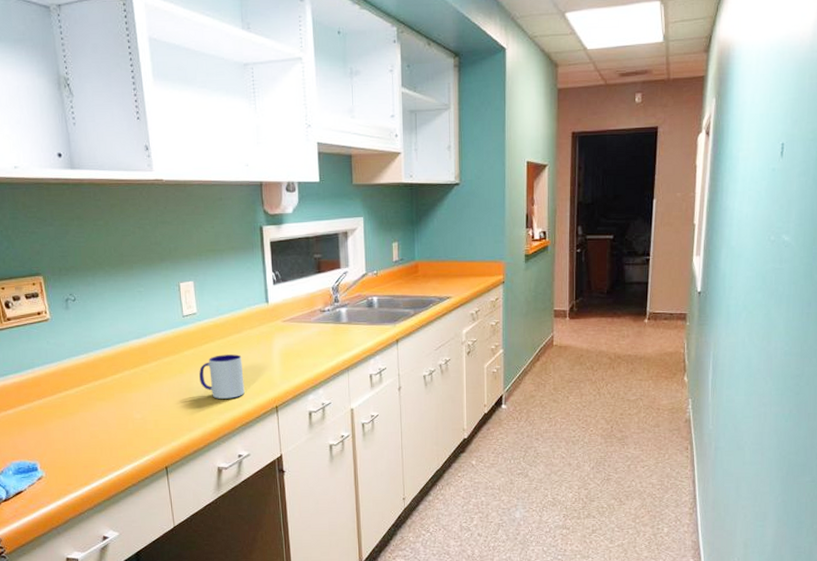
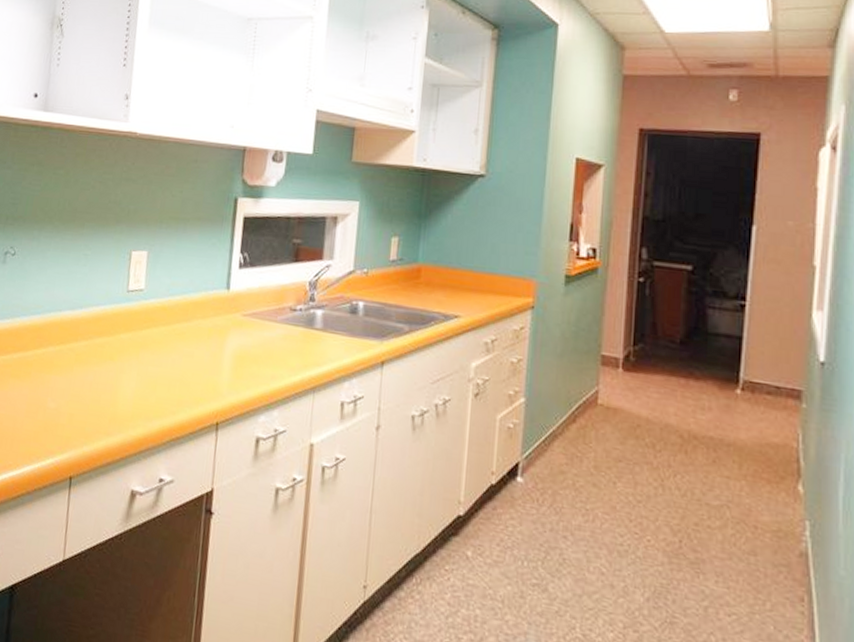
mug: present [199,354,245,399] -> none [131,344,186,403]

